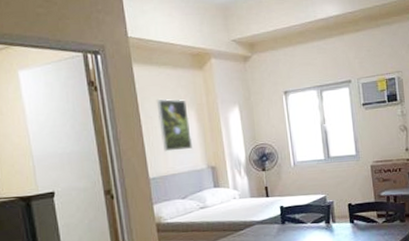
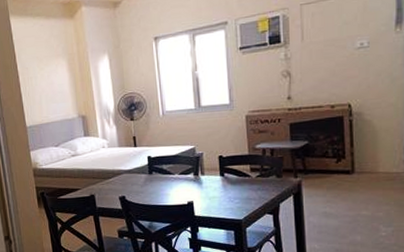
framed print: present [156,98,193,152] -> none [31,49,65,101]

